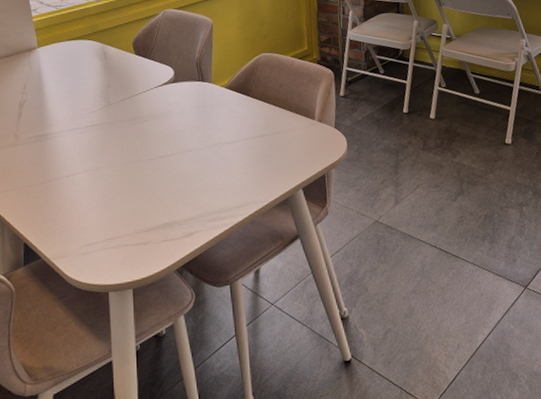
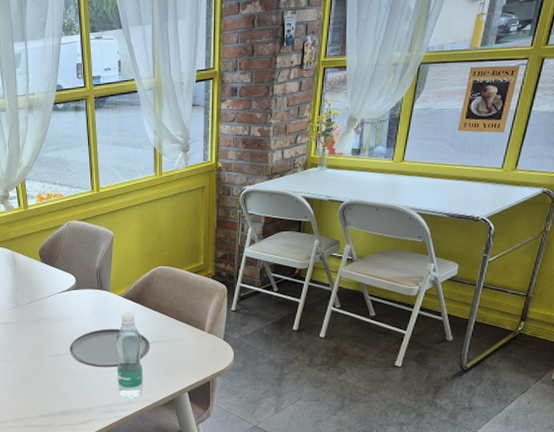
plate: none [169,123,259,169] -> present [69,328,150,368]
bottle: none [221,103,254,202] -> present [116,312,144,398]

